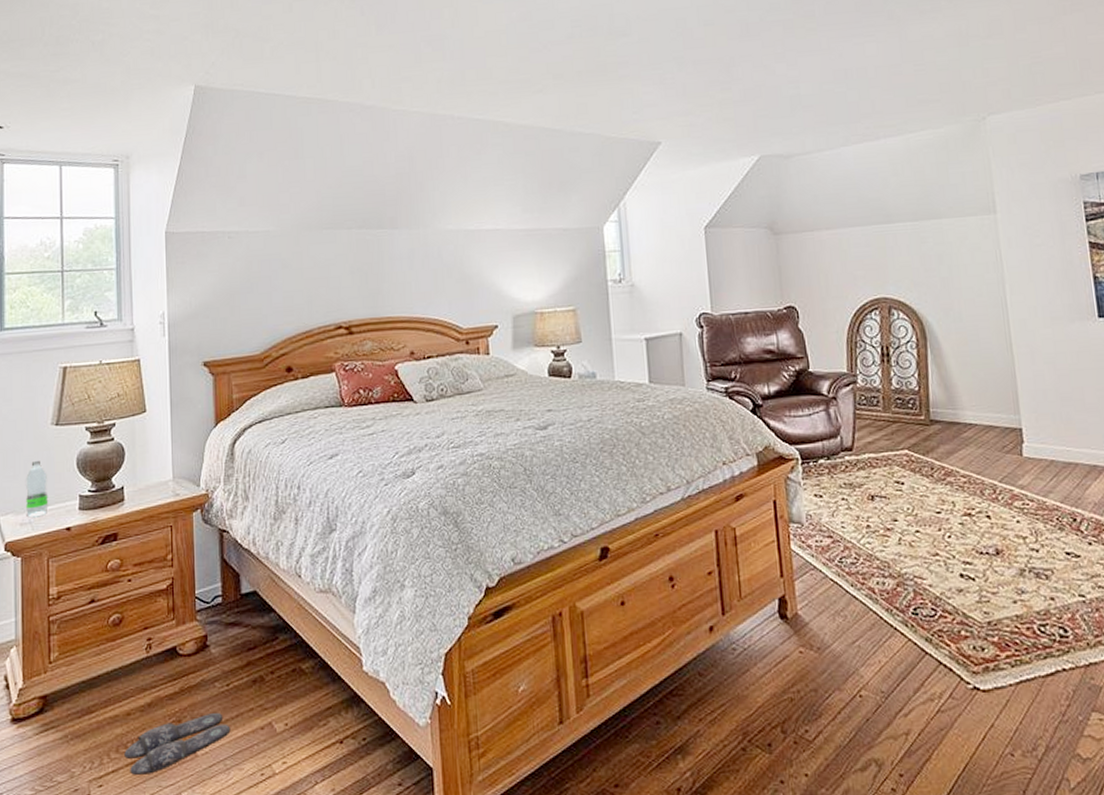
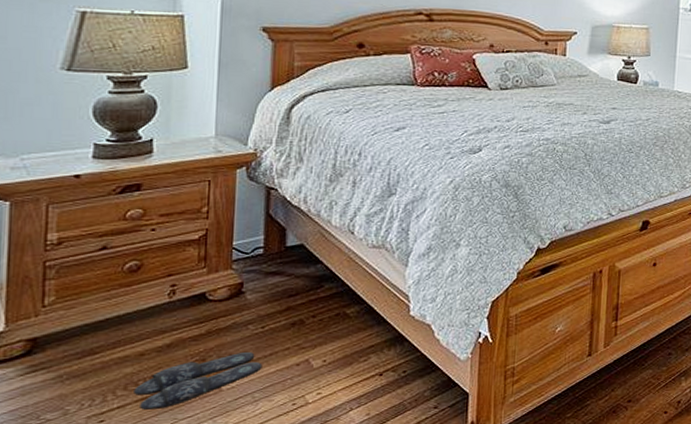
bottle: present [25,460,49,518] -> none [19,104,53,162]

